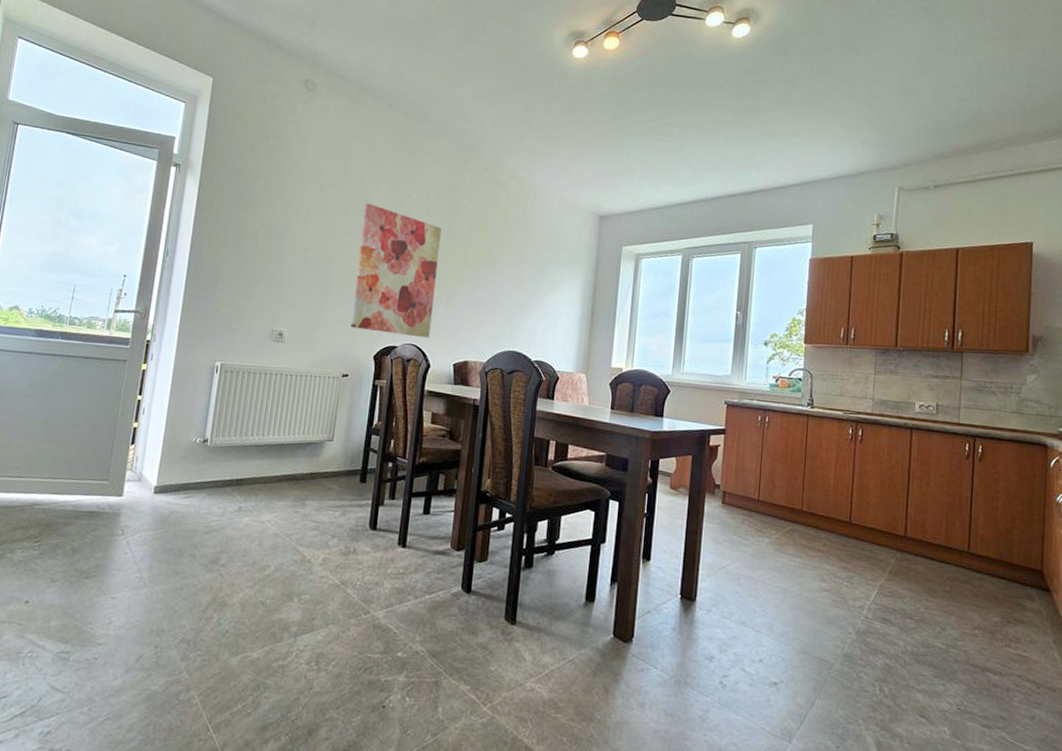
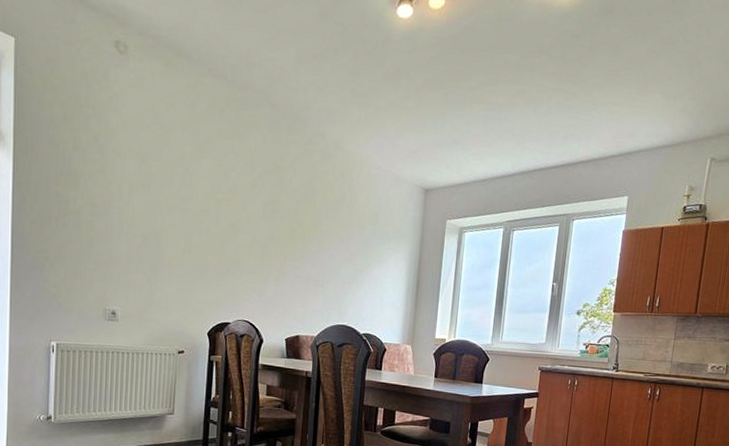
wall art: present [351,202,442,338] -> none [183,177,268,314]

